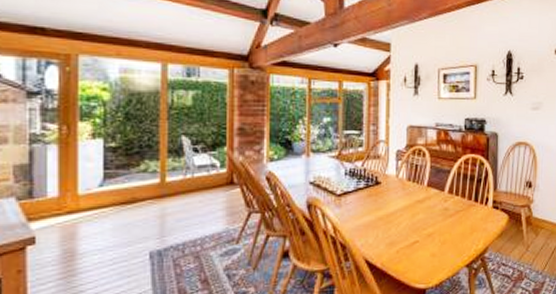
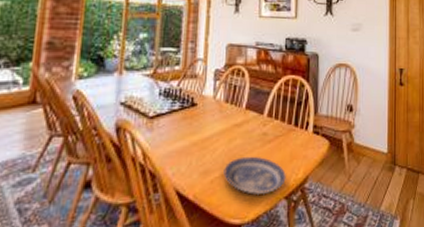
plate: none [408,229,467,264] -> present [223,156,286,196]

